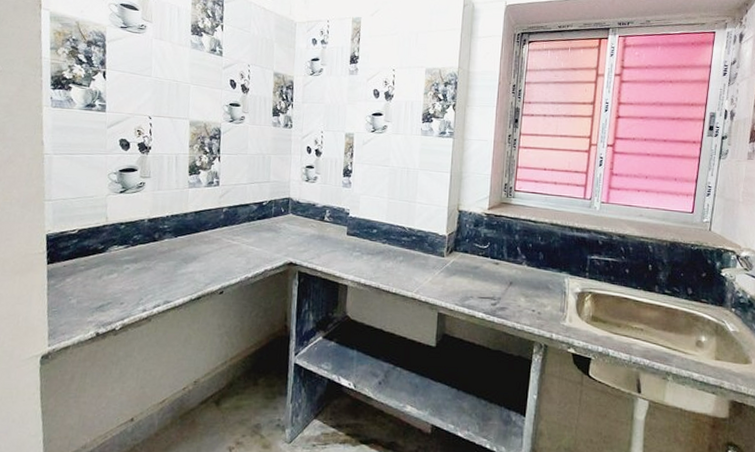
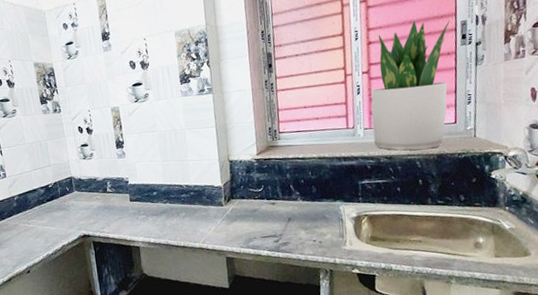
planter: none [609,103,699,235] -> present [371,20,450,151]

